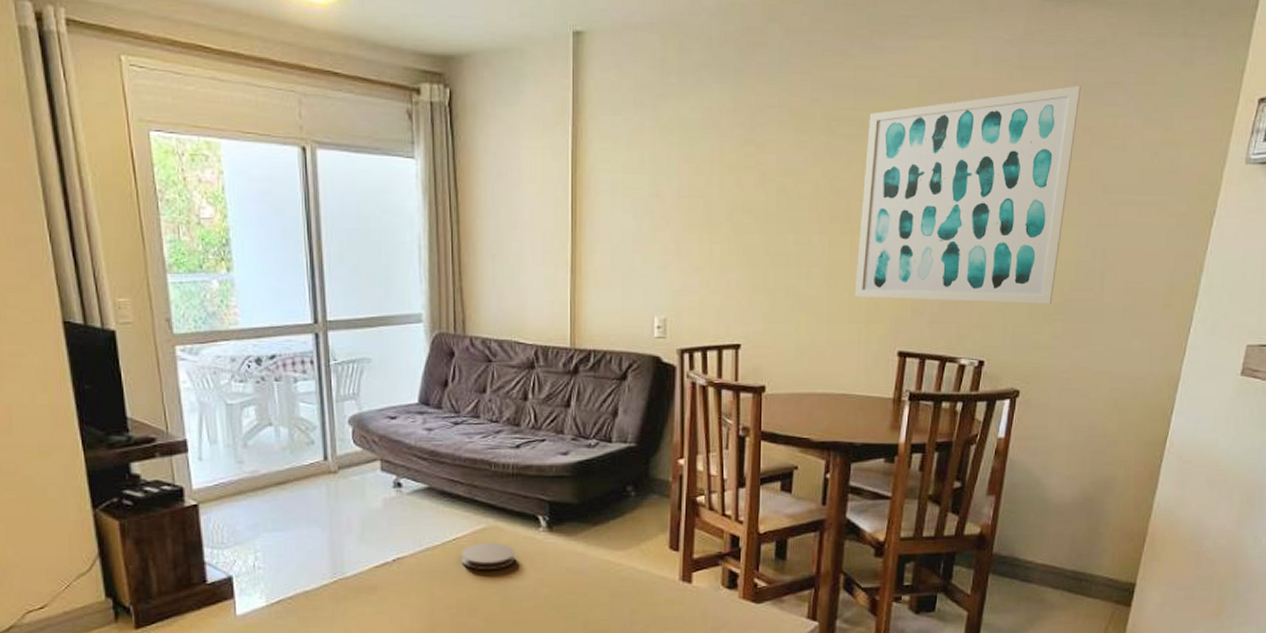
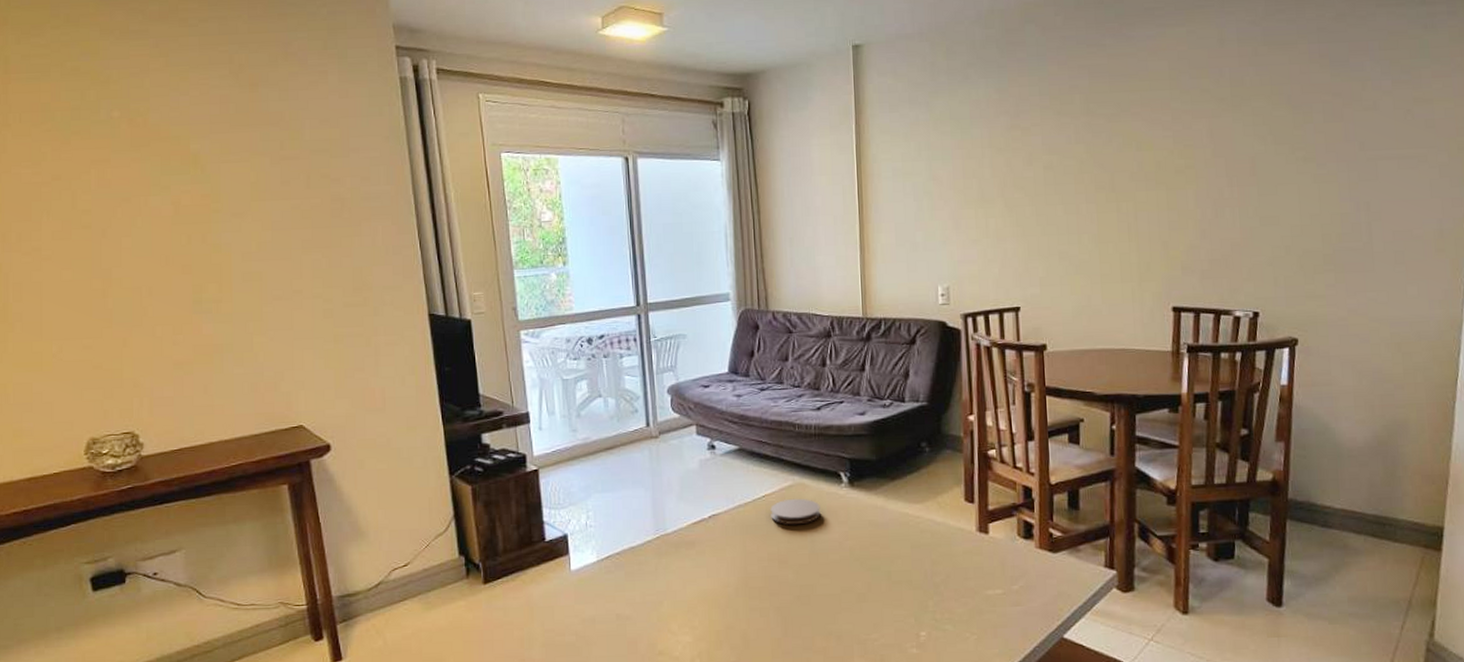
wall art: present [855,85,1081,304] -> none [1124,55,1327,259]

